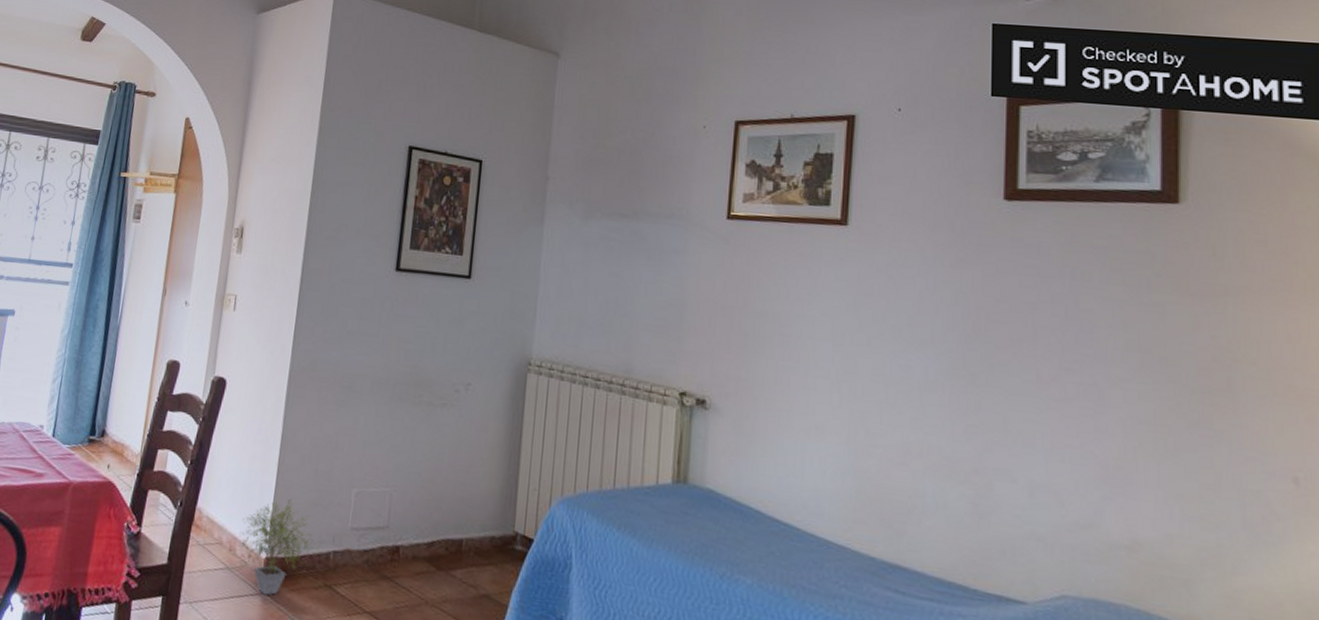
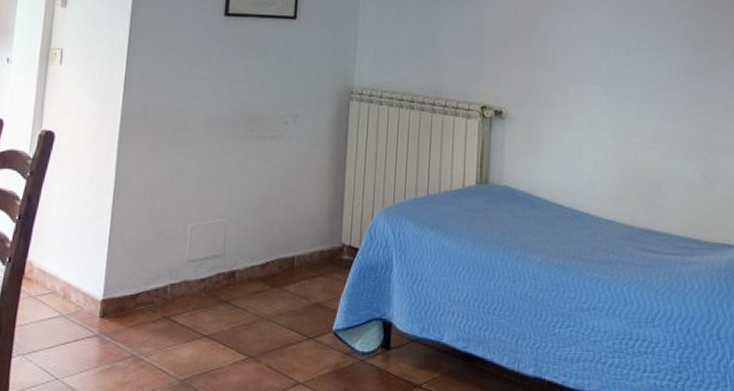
potted plant: present [239,498,314,596] -> none [73,240,151,336]

